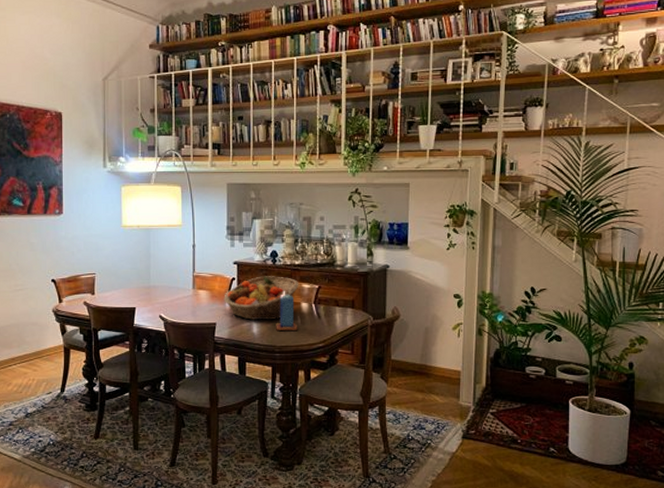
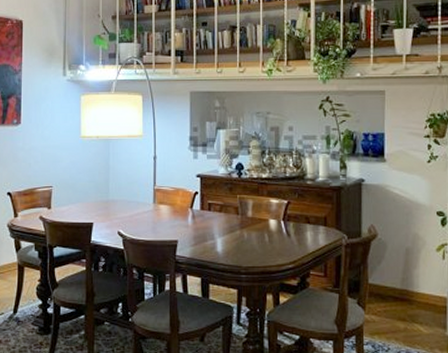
fruit basket: present [224,276,299,320] -> none [186,190,267,238]
candle: present [276,291,297,330] -> none [242,207,265,250]

